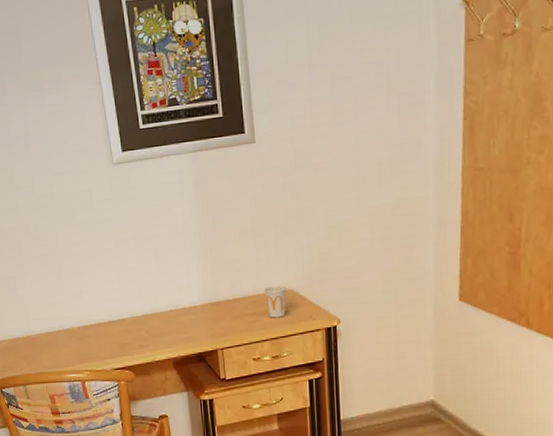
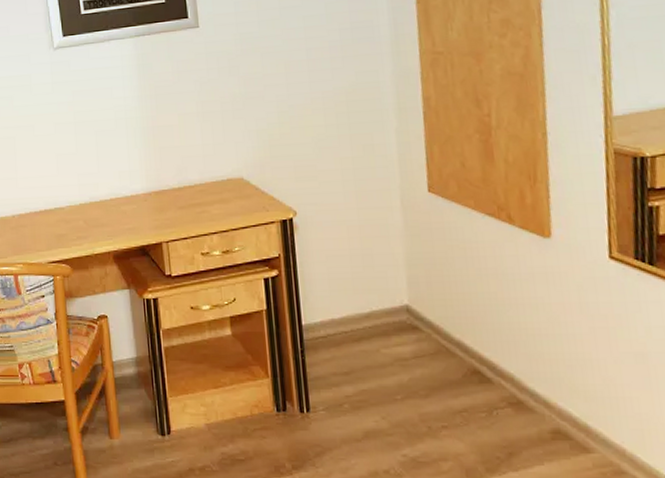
cup: present [264,285,287,318] -> none [211,173,237,209]

